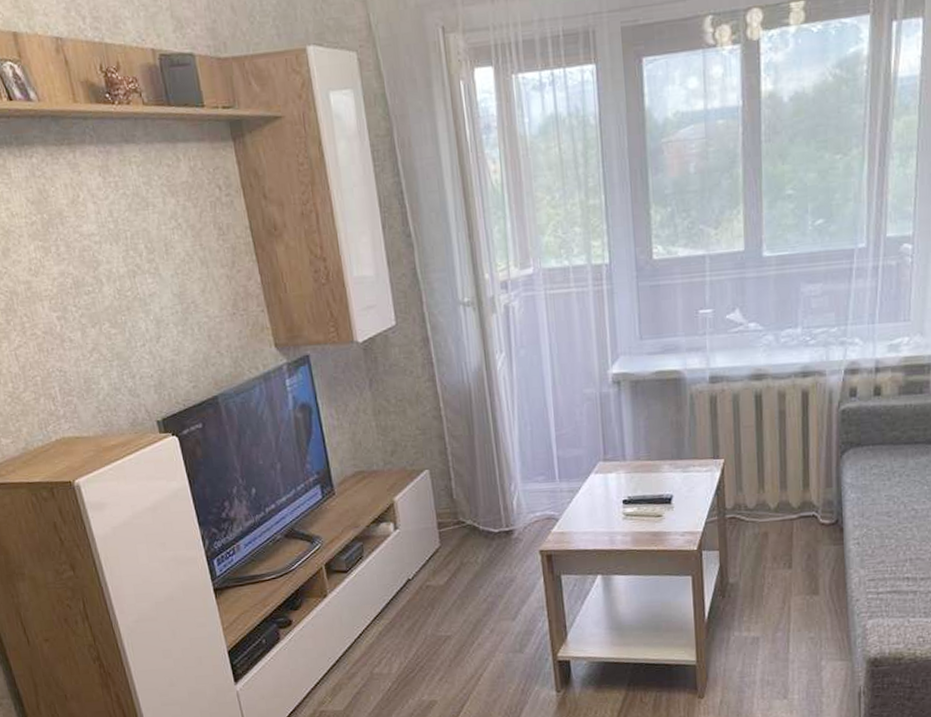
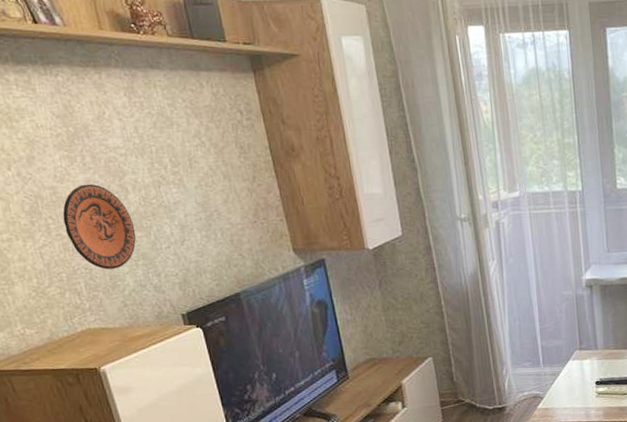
decorative plate: none [37,276,111,372] -> present [62,184,136,270]

